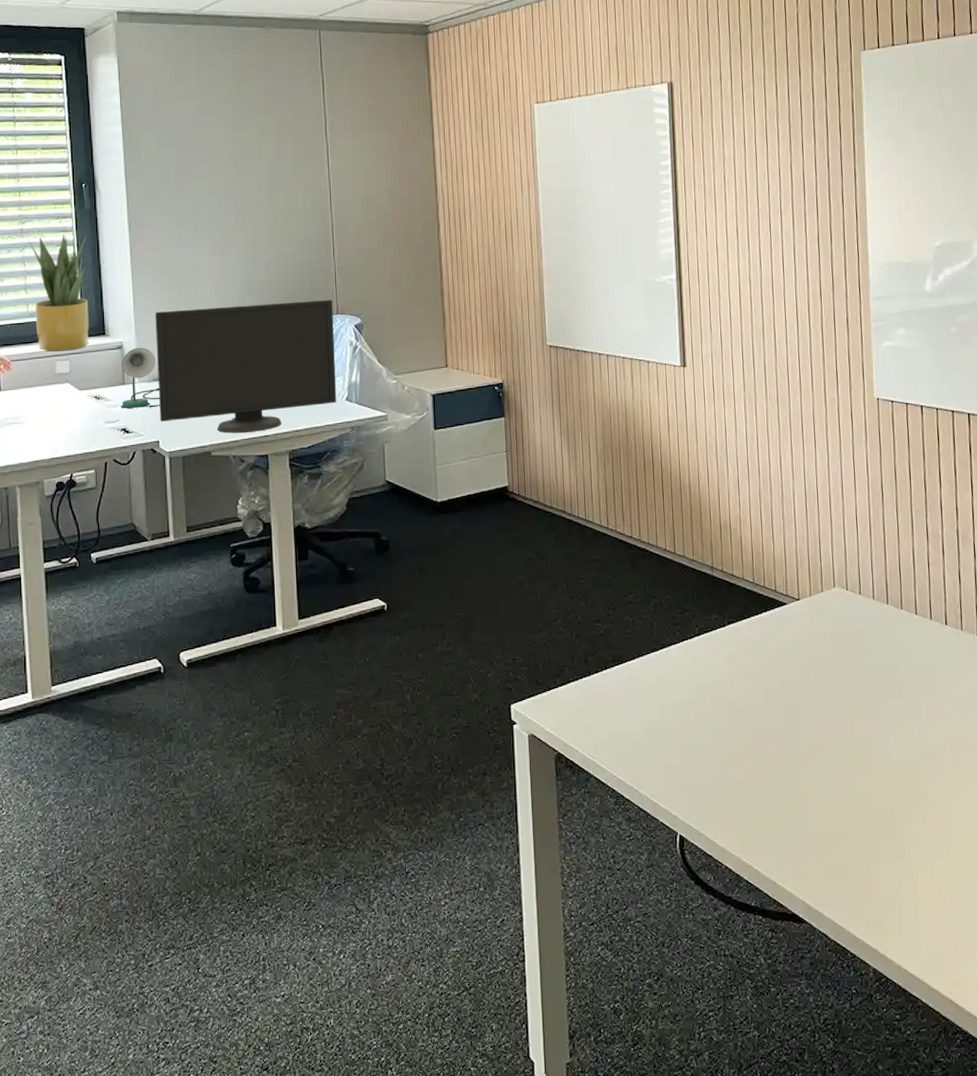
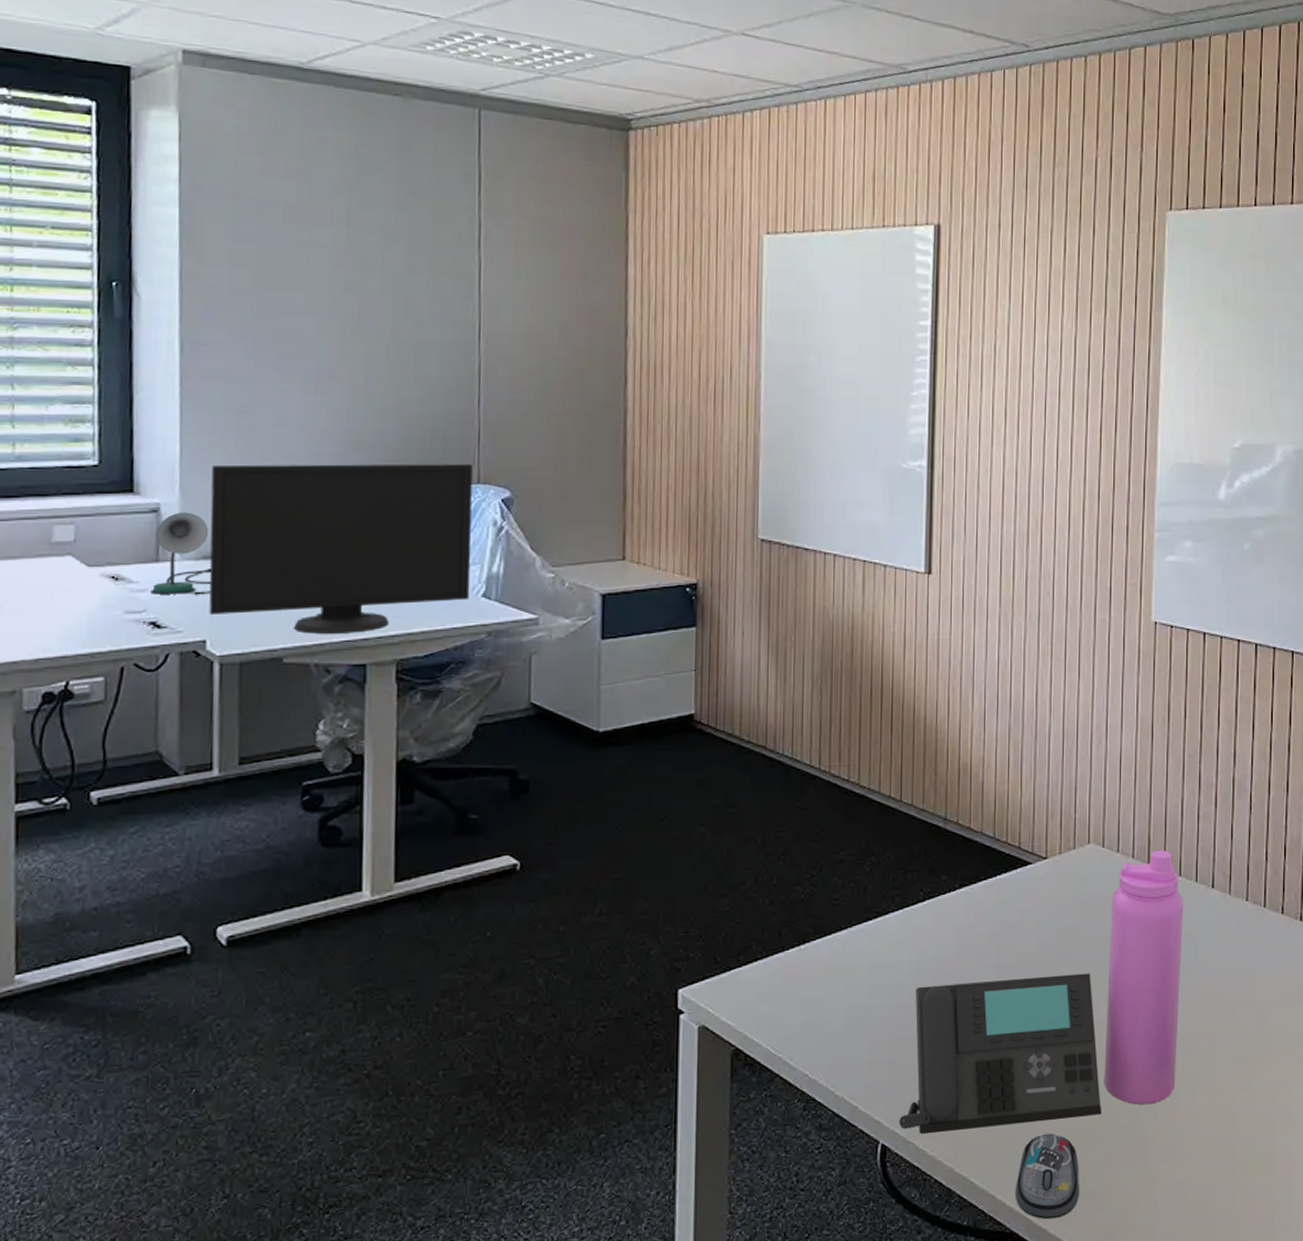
planter: present [28,233,89,352] -> none [20,349,114,511]
phone: none [692,696,862,829] -> present [899,973,1101,1135]
computer mouse: none [793,831,849,905] -> present [1015,1133,1079,1220]
water bottle: none [858,592,926,811] -> present [1104,850,1184,1105]

